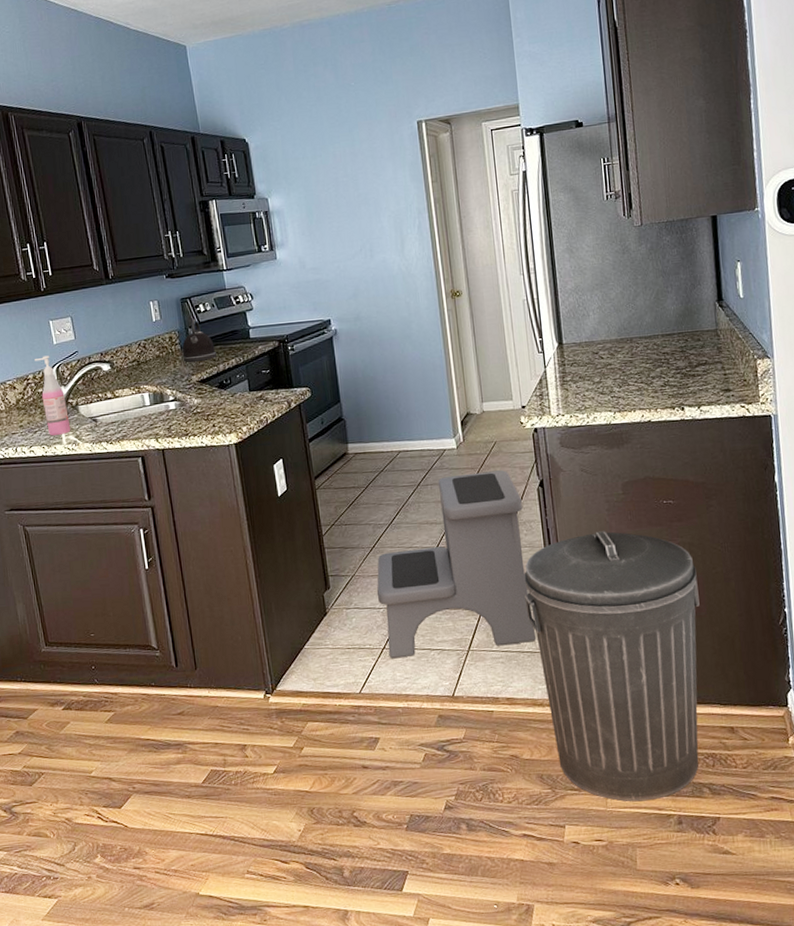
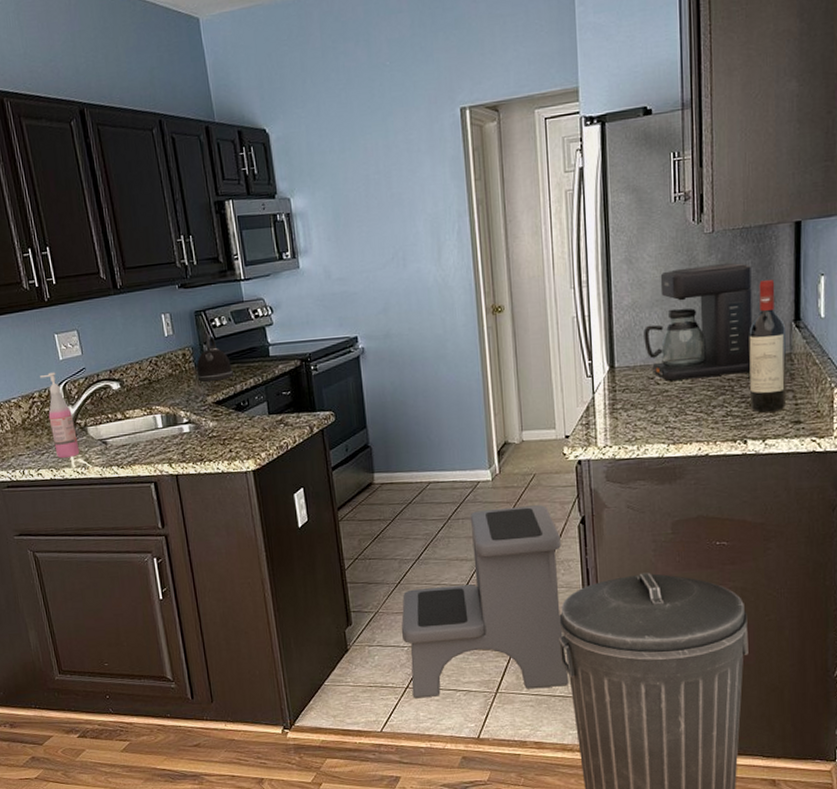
coffee maker: none [586,251,683,355] -> present [644,262,753,381]
wine bottle: none [678,266,716,383] -> present [749,280,787,413]

